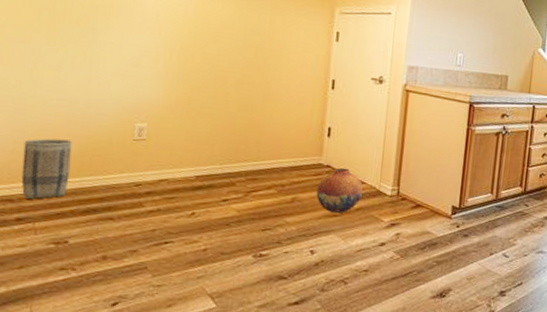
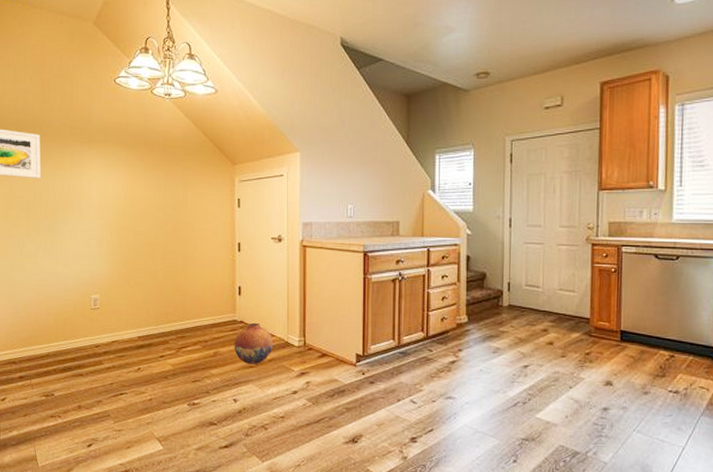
basket: present [21,138,72,199] -> none [19,312,51,361]

